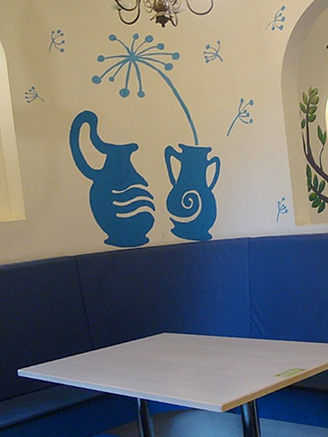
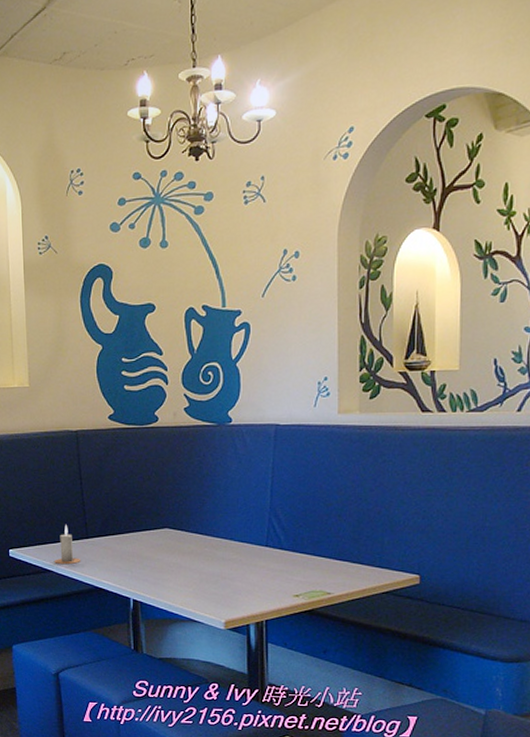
candle: none [62,340,88,377] -> present [53,524,80,565]

